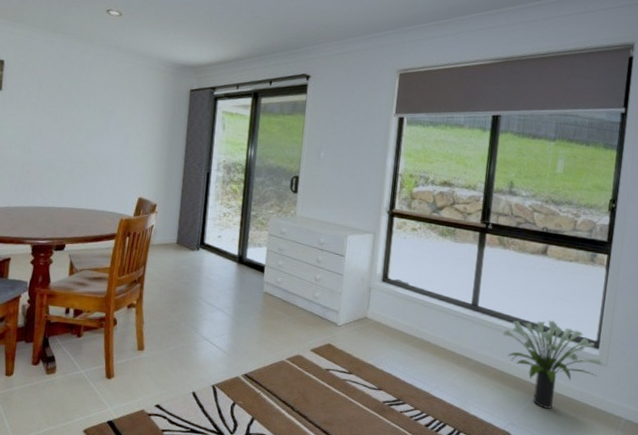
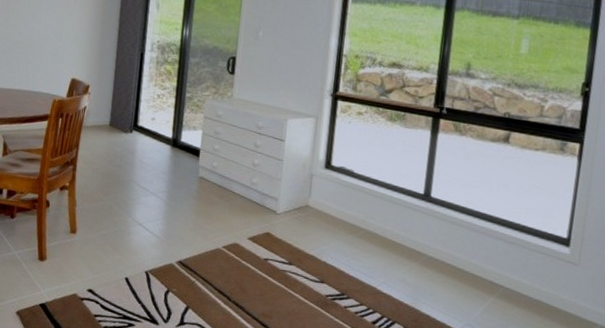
potted plant: present [503,320,602,409] -> none [458,213,573,311]

